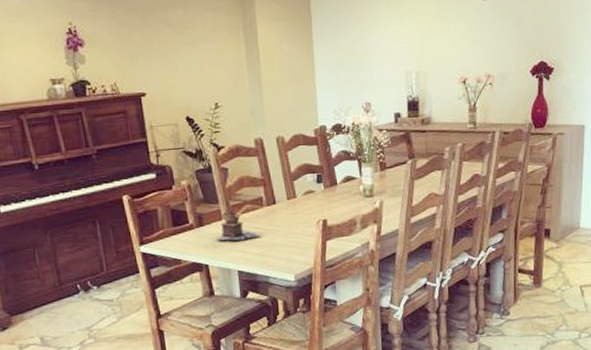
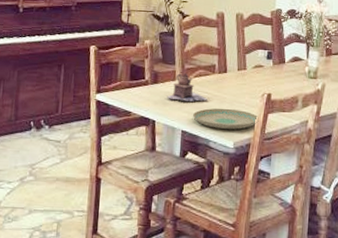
plate: none [247,241,317,264] -> present [193,108,259,130]

